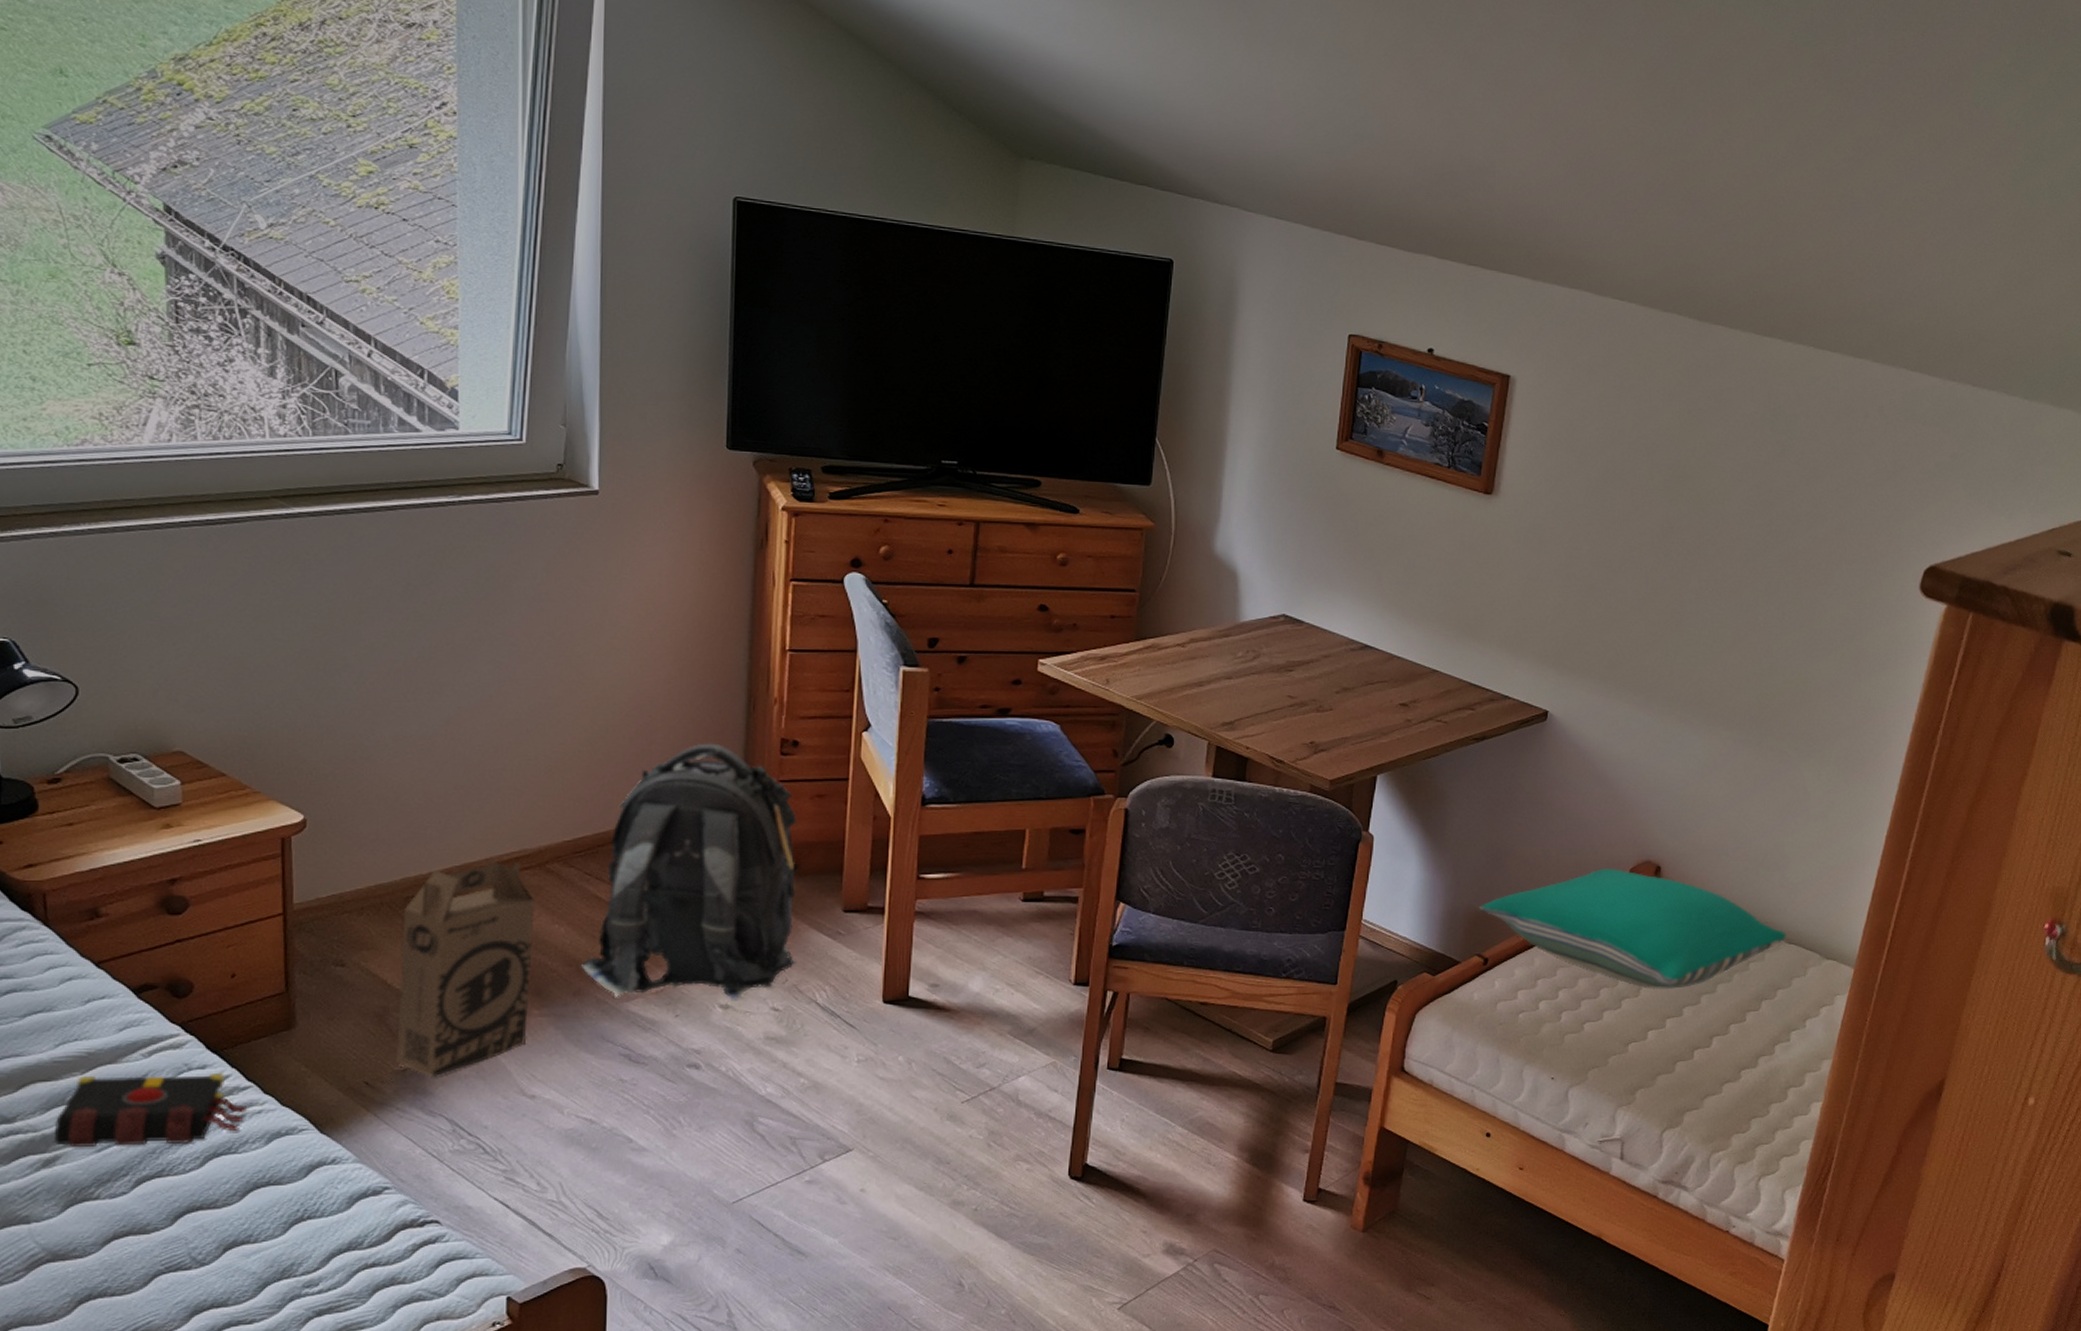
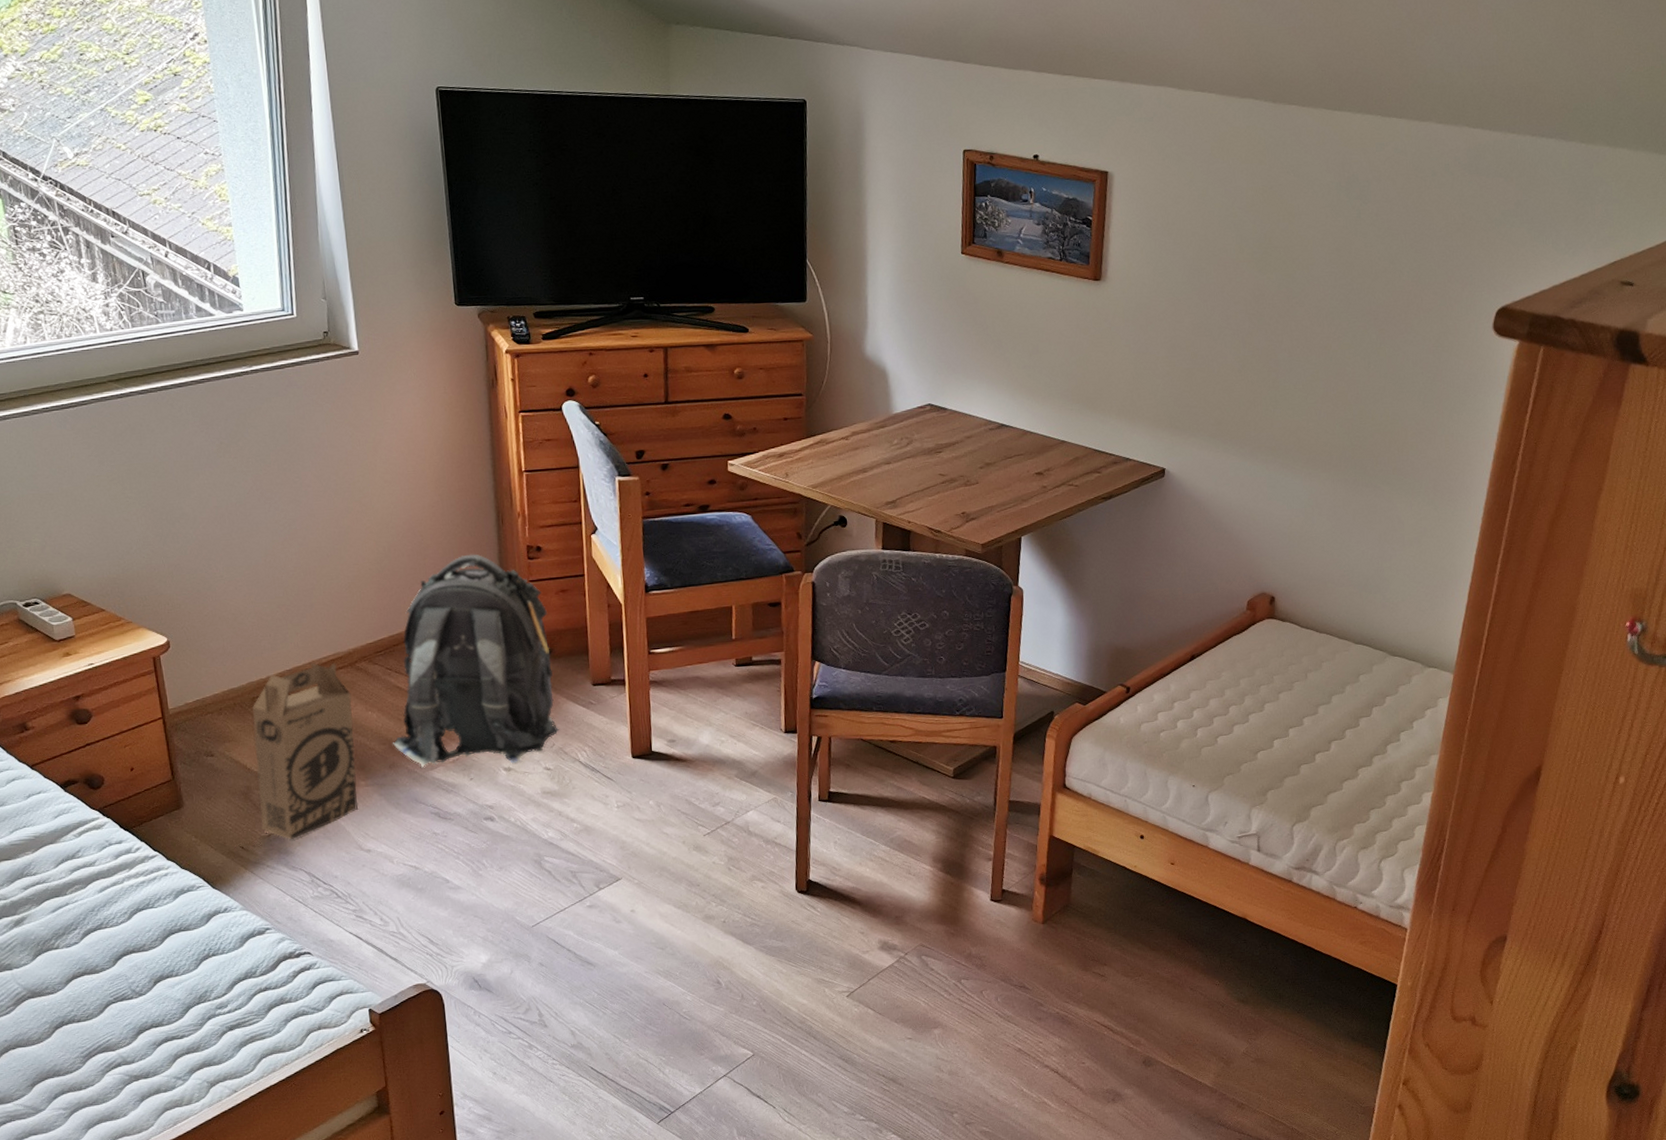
book: present [55,1072,248,1147] -> none [19,845,157,910]
pillow: present [1479,867,1786,990] -> none [1119,601,1391,705]

